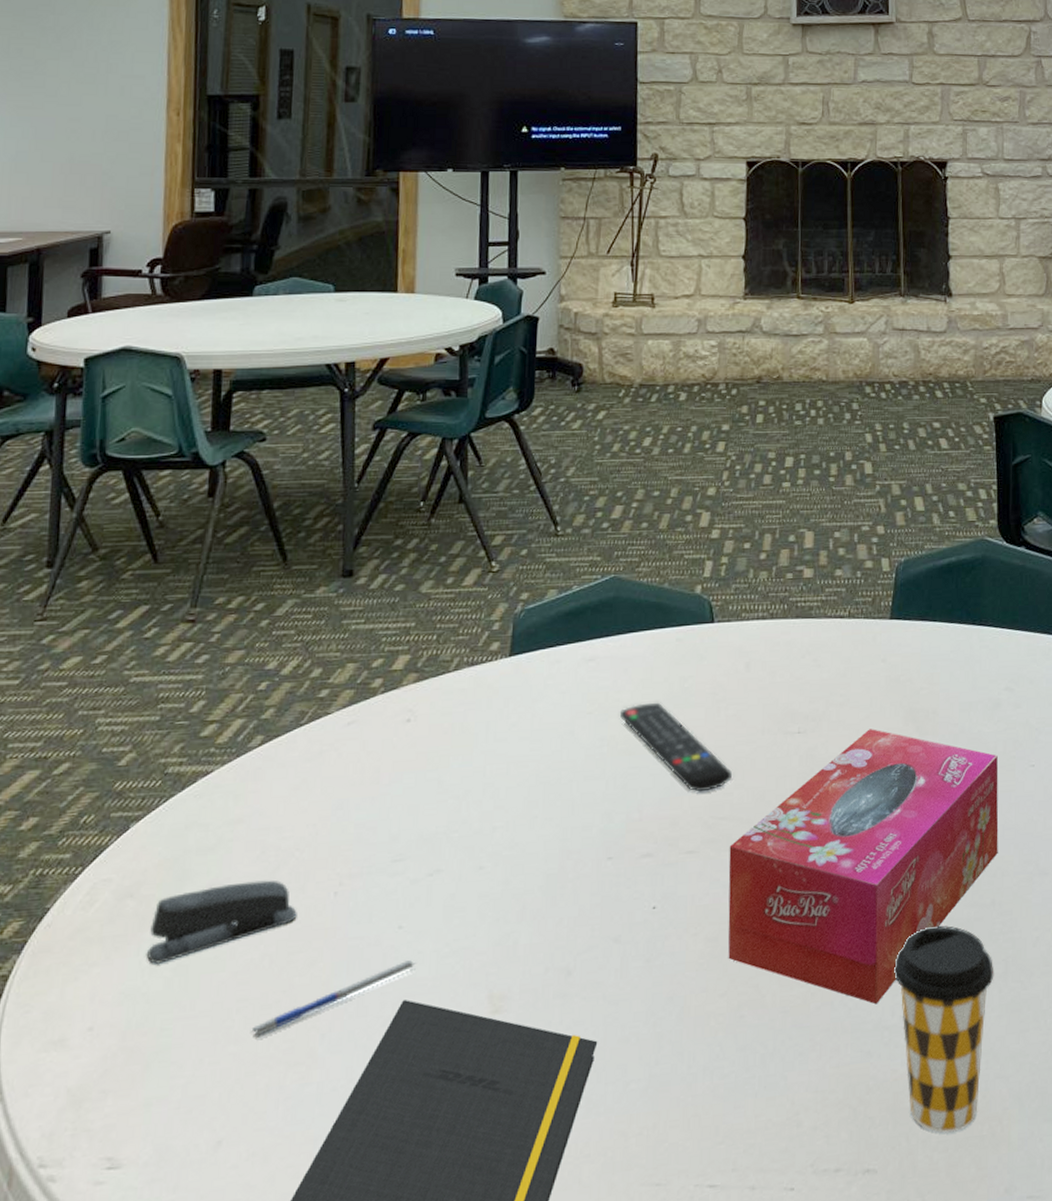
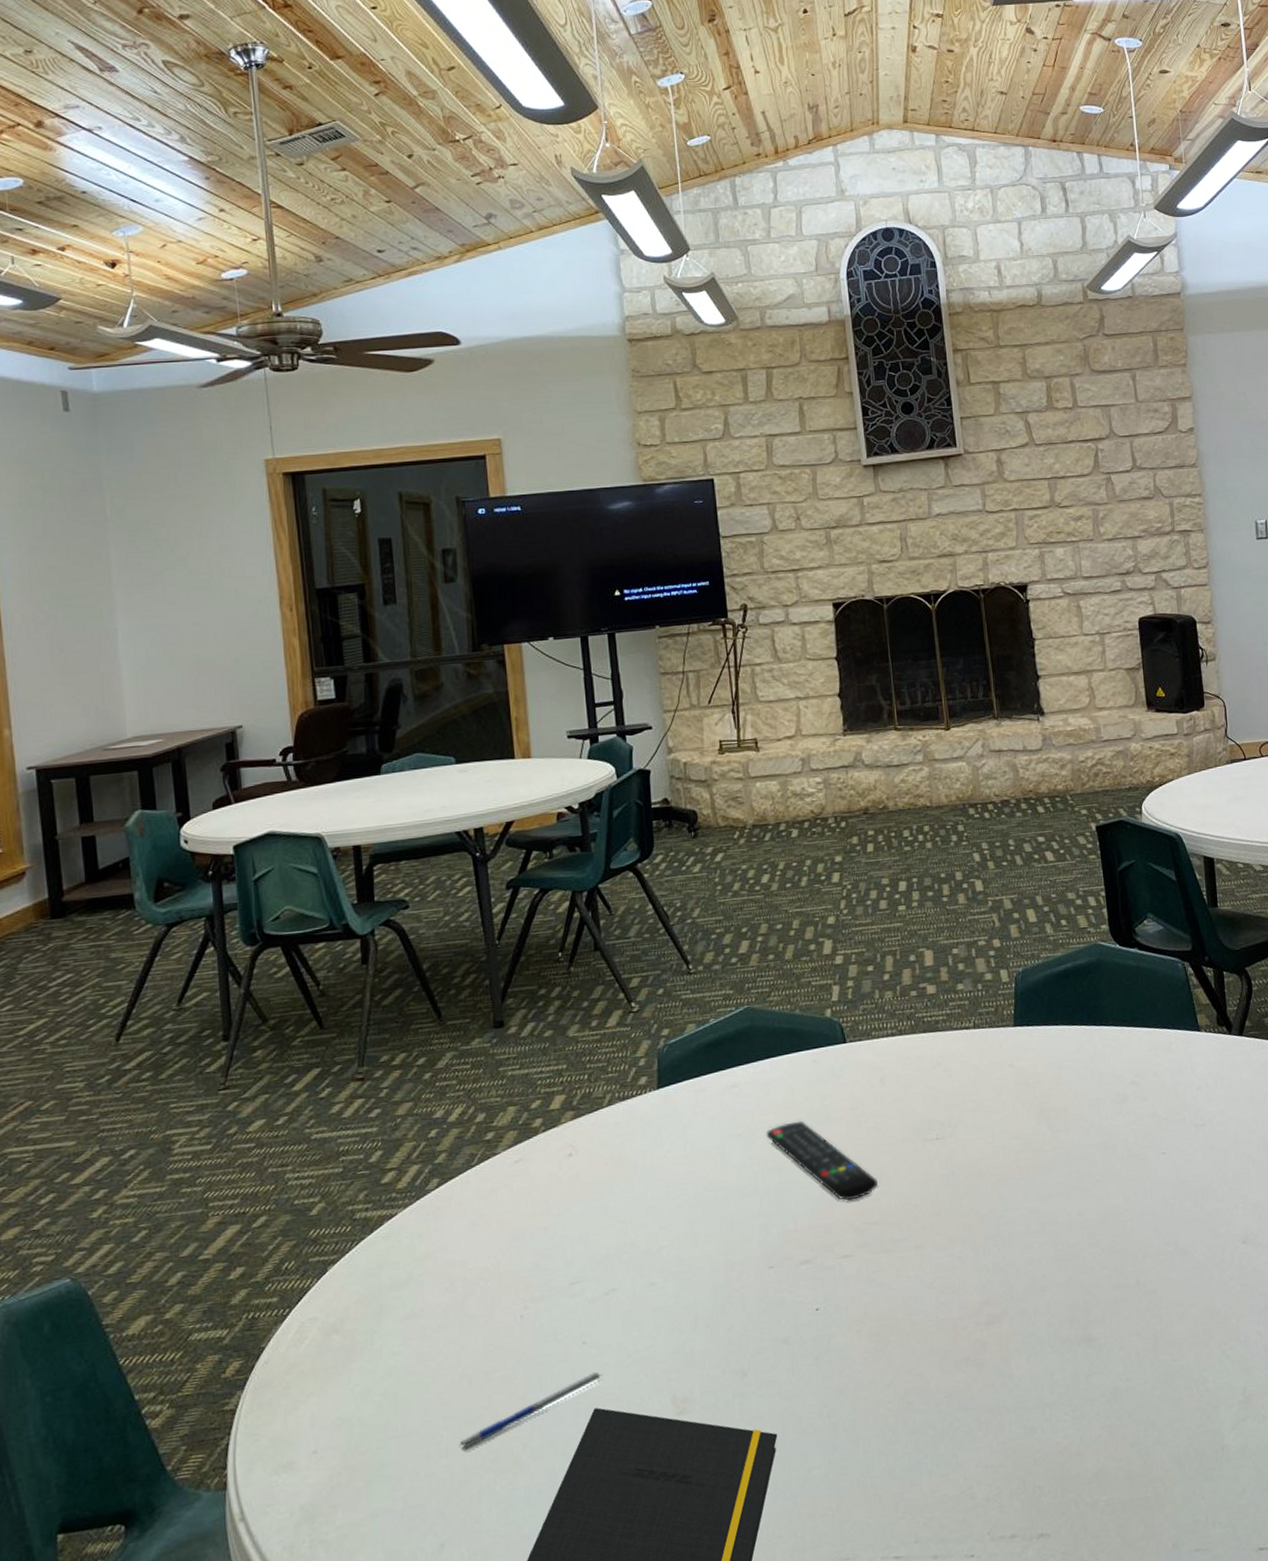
stapler: present [147,880,297,964] -> none [357,1308,489,1391]
tissue box: present [728,729,999,1005] -> none [882,1130,1138,1384]
coffee cup: present [894,925,994,1134] -> none [1049,1307,1145,1498]

